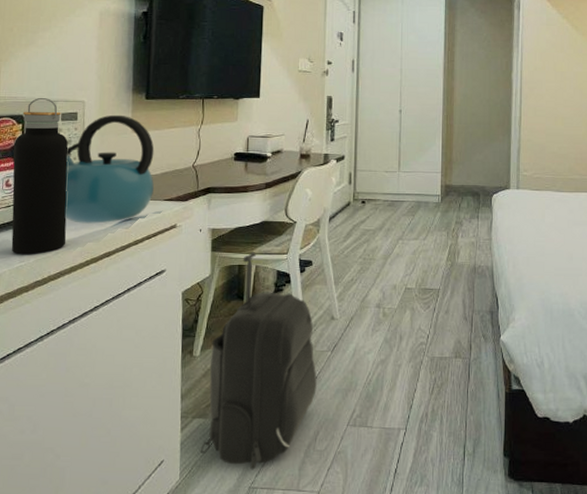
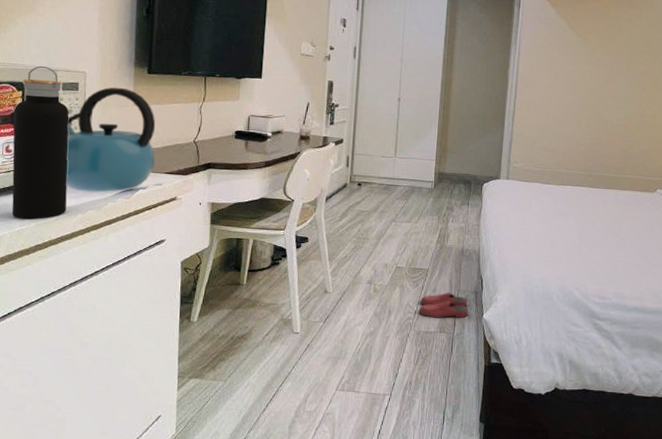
rolling backpack: present [200,252,317,470] -> none [195,226,309,427]
slippers: none [432,313,484,342] -> present [419,292,468,318]

